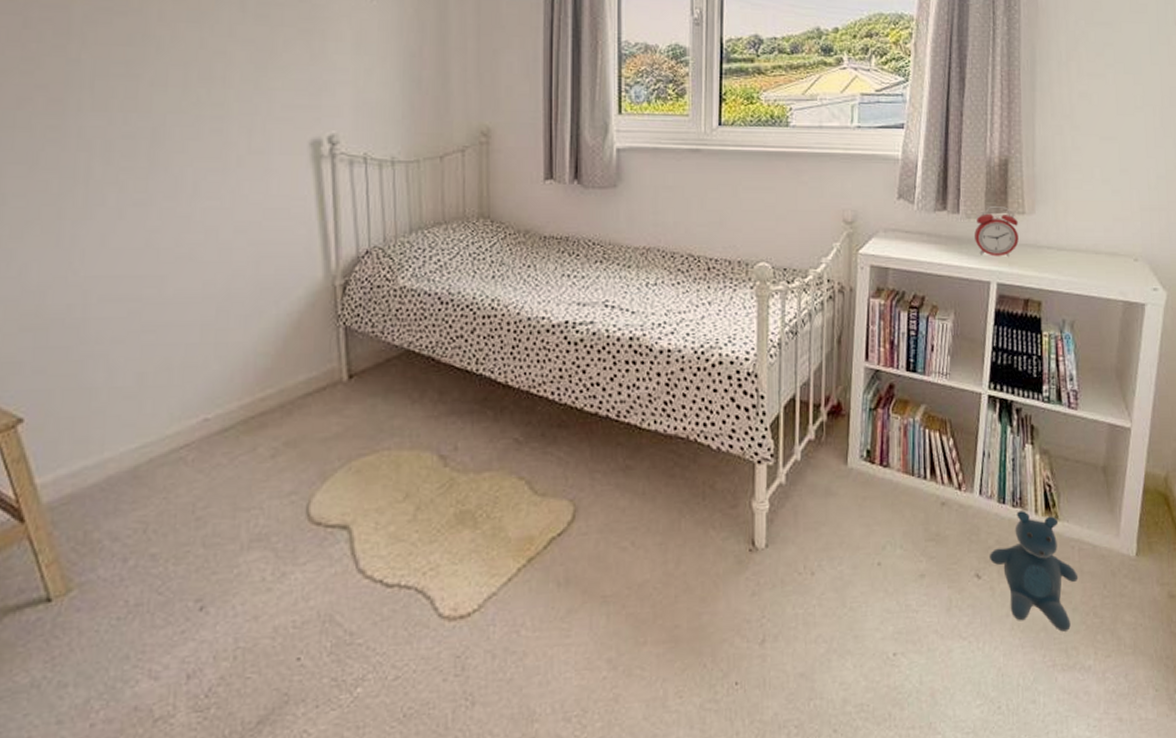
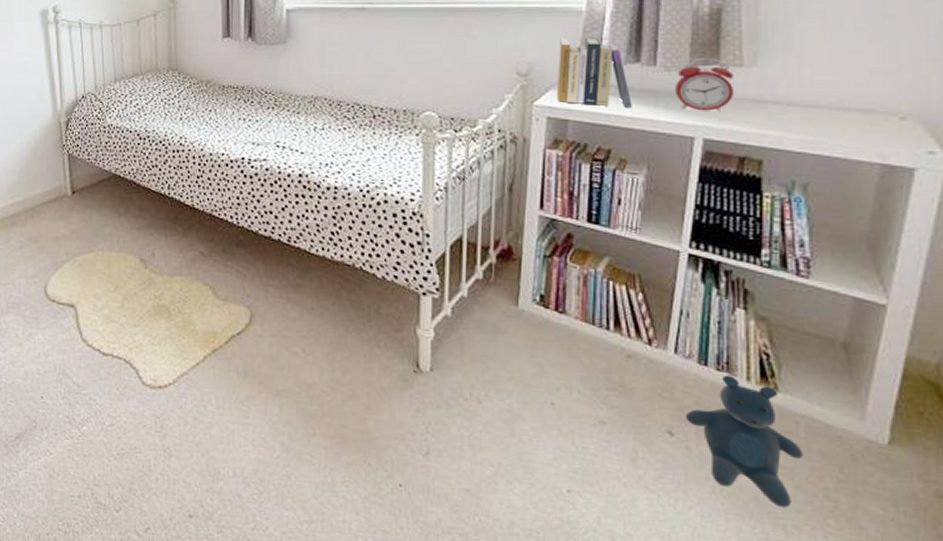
books: none [879,186,941,254] -> present [557,39,632,107]

